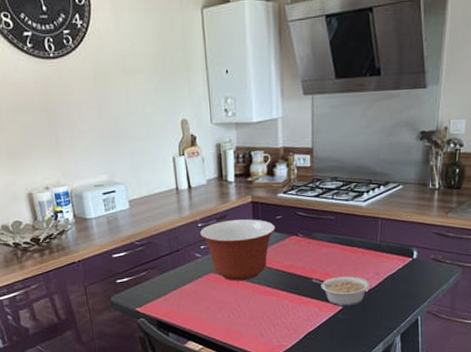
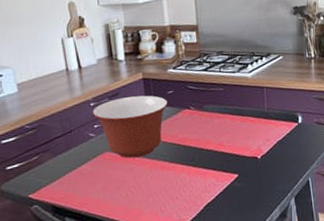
legume: present [311,276,370,307] -> none [206,144,262,175]

